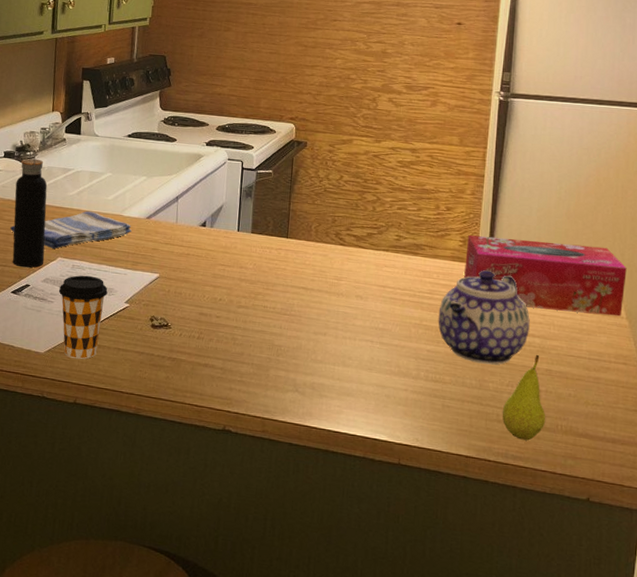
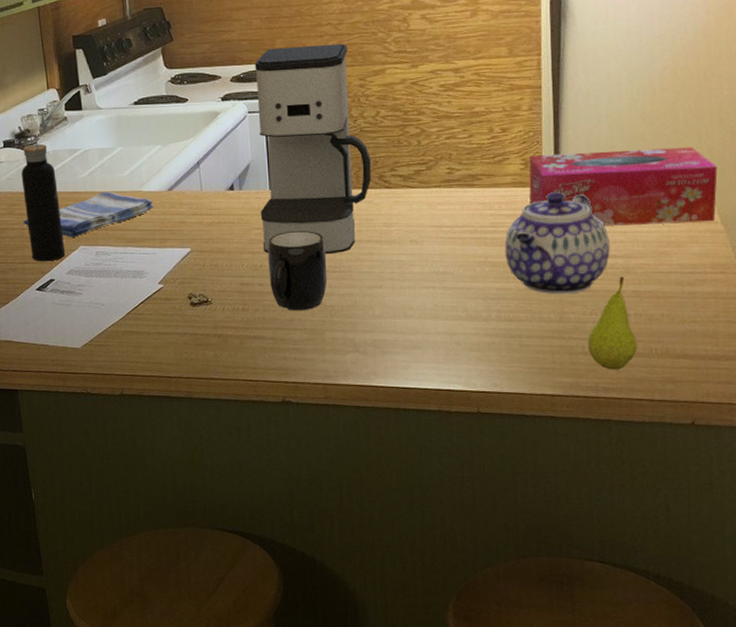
coffee cup: present [58,275,108,359] -> none [85,260,138,349]
coffee maker: none [225,106,331,298] -> present [255,43,372,255]
mug: none [226,271,280,347] -> present [267,230,327,311]

